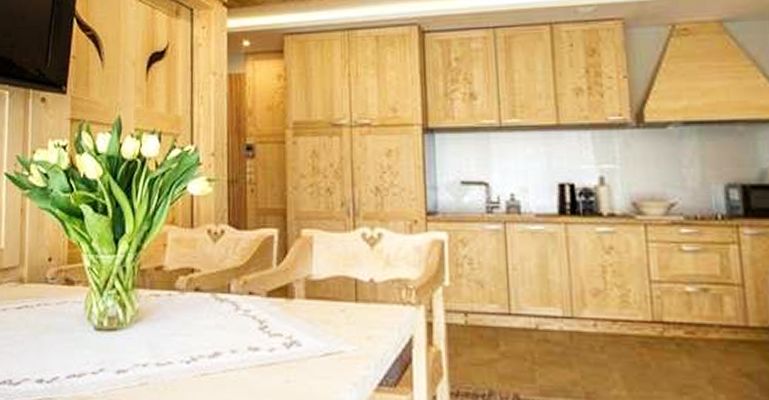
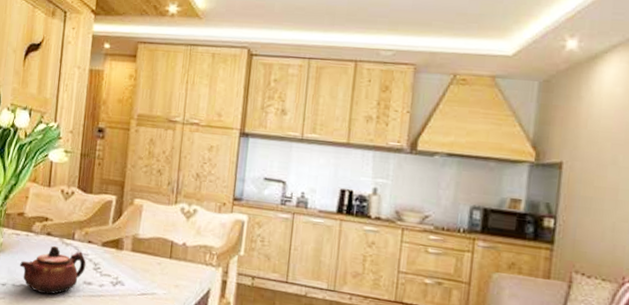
teapot: none [164,304,249,372] -> present [20,245,86,295]

